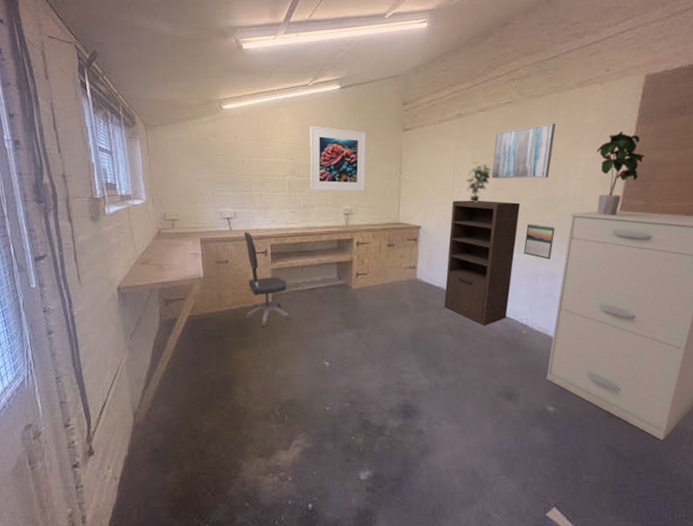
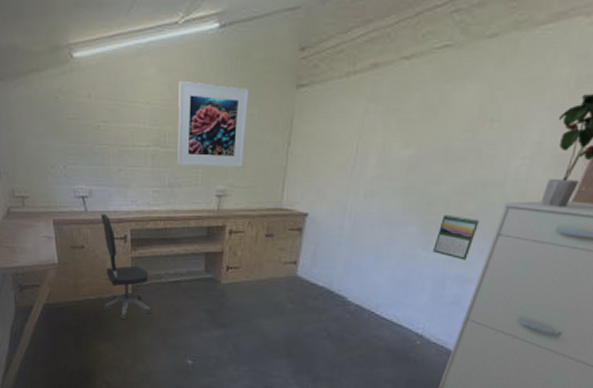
shelving unit: present [444,200,521,326] -> none [325,182,439,334]
potted plant: present [466,161,492,202] -> none [371,130,408,185]
wall art: present [491,123,556,179] -> none [406,76,508,155]

